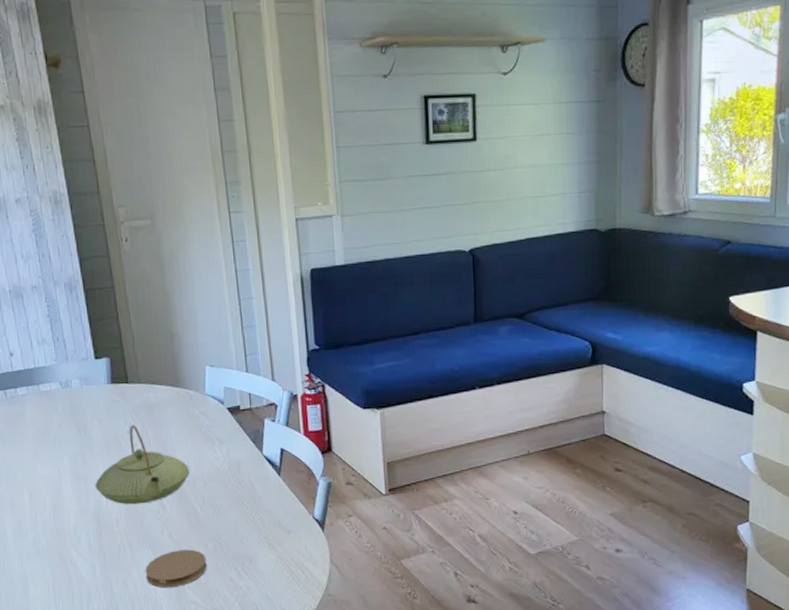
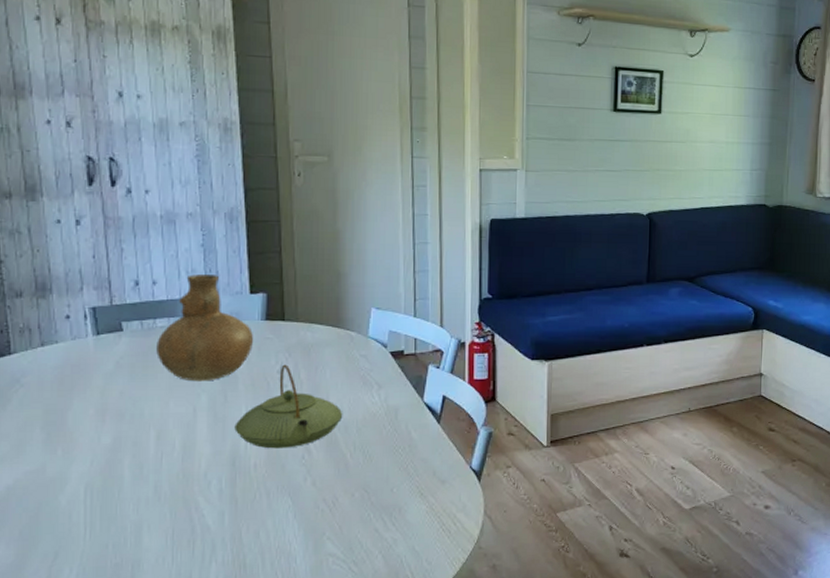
vase: none [20,343,103,445] -> present [156,274,254,382]
coaster: present [145,549,207,588] -> none [281,498,352,539]

